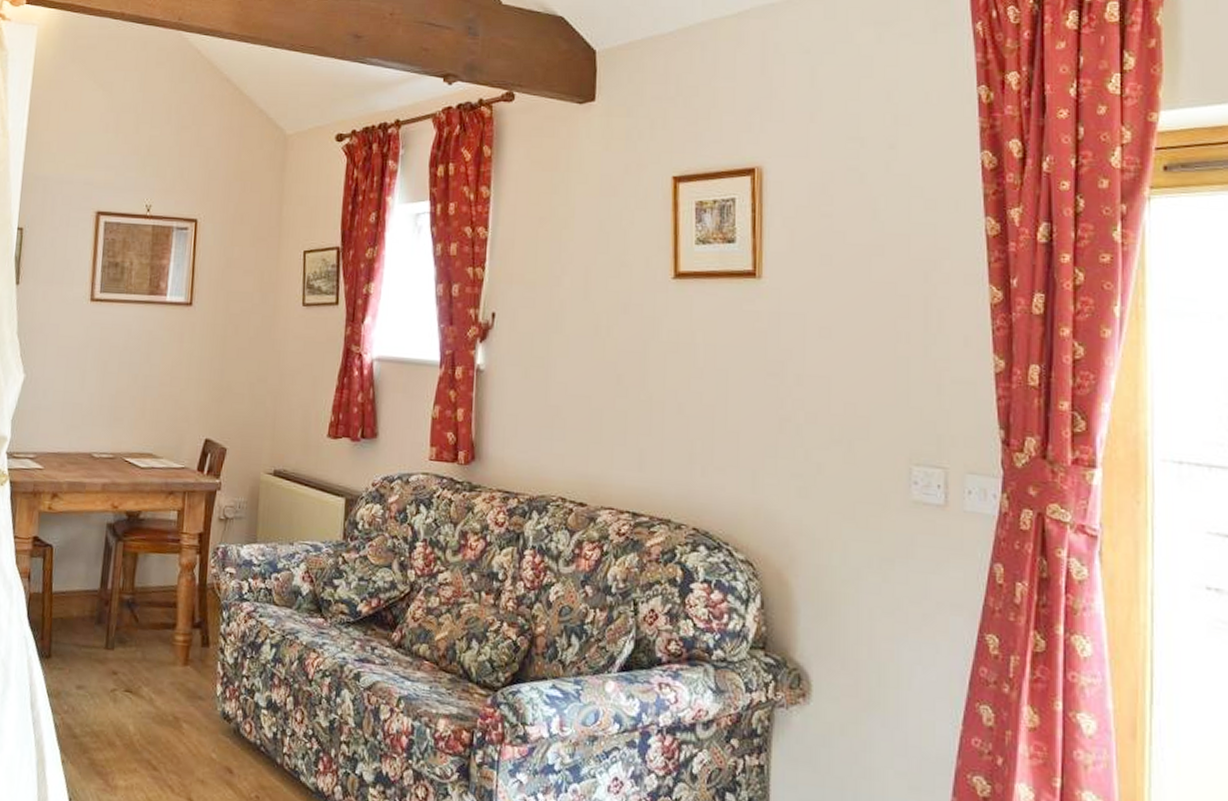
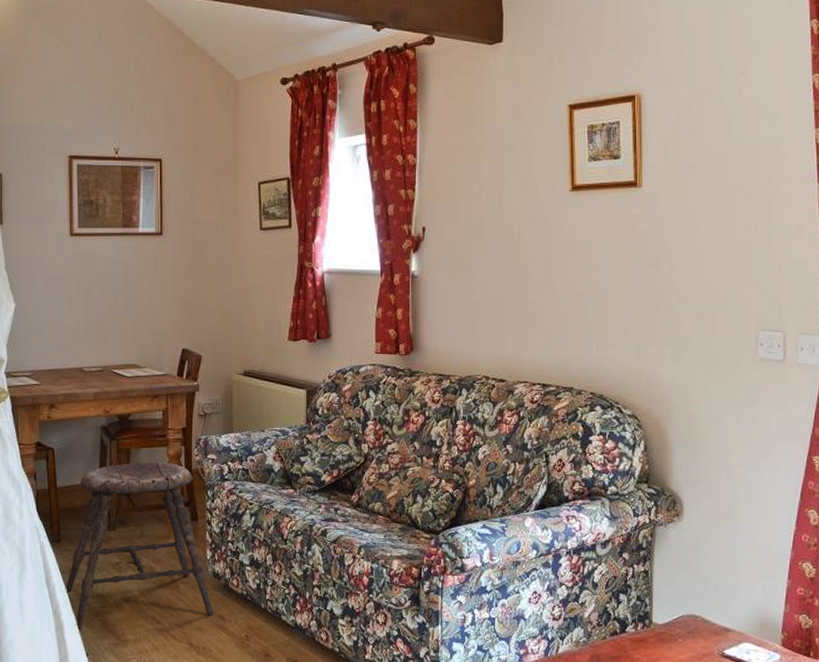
stool: none [51,569,221,771] -> present [65,462,214,633]

